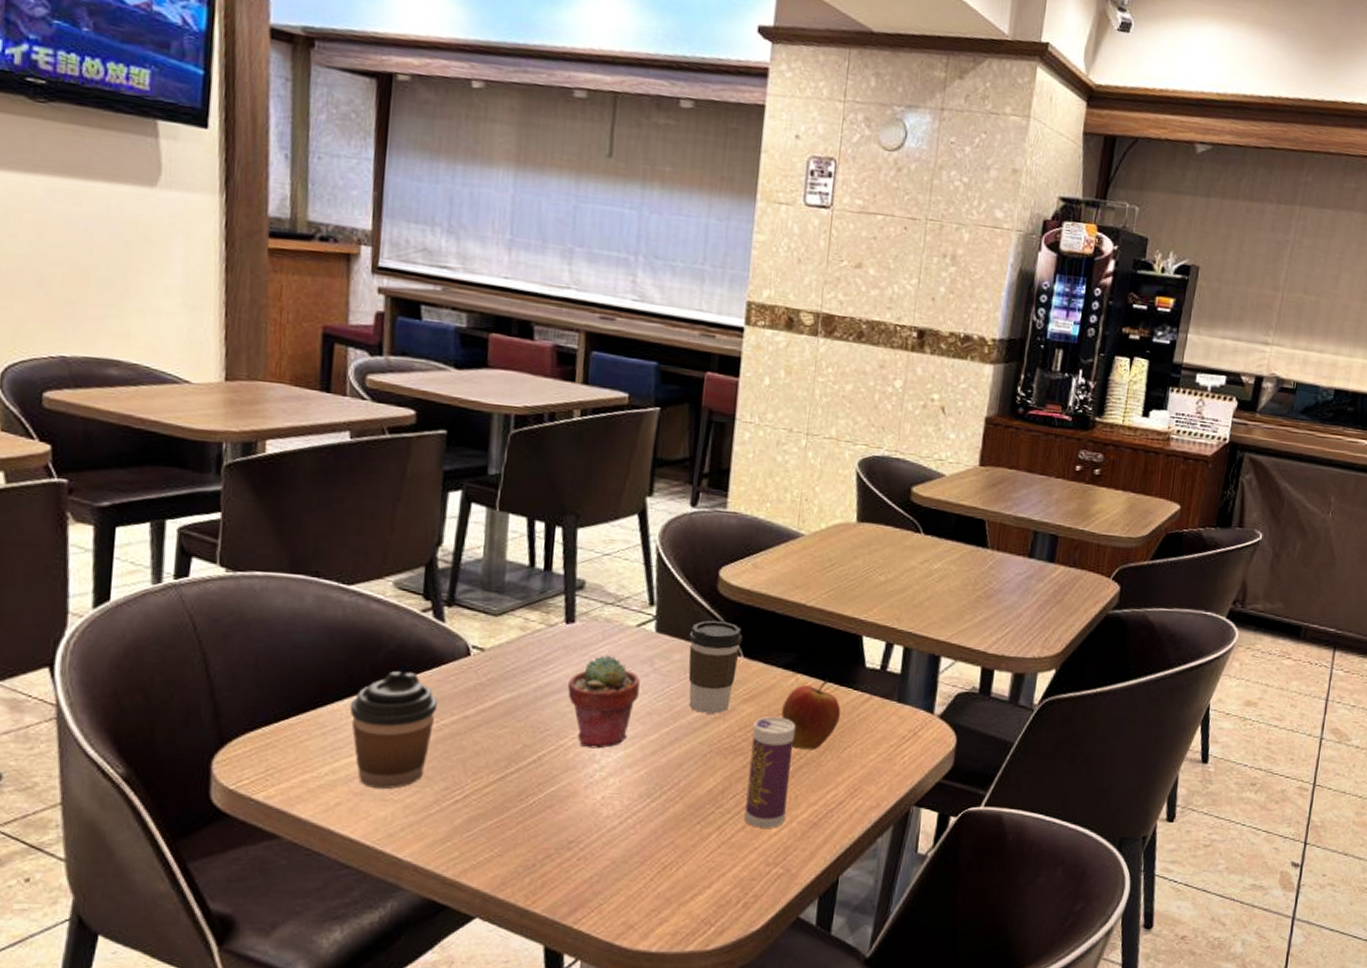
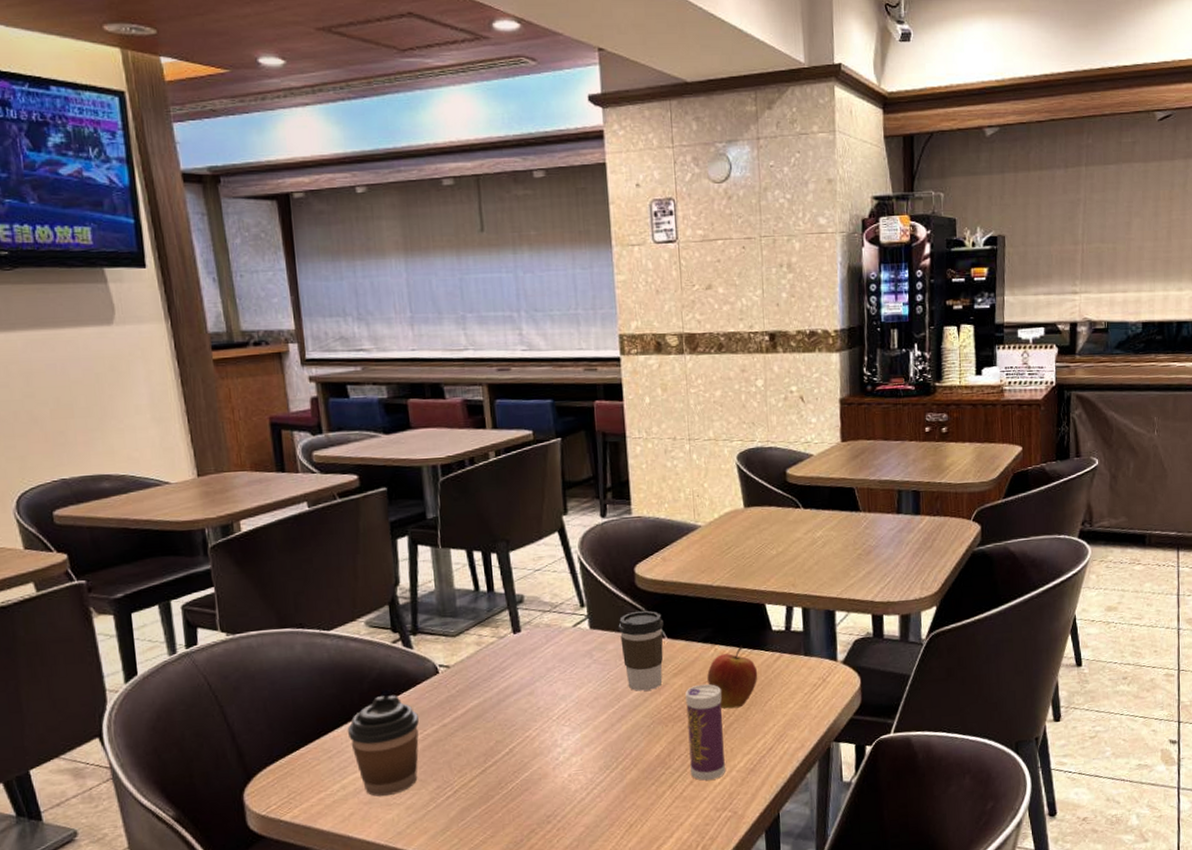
potted succulent: present [568,654,640,749] -> none [524,654,585,736]

